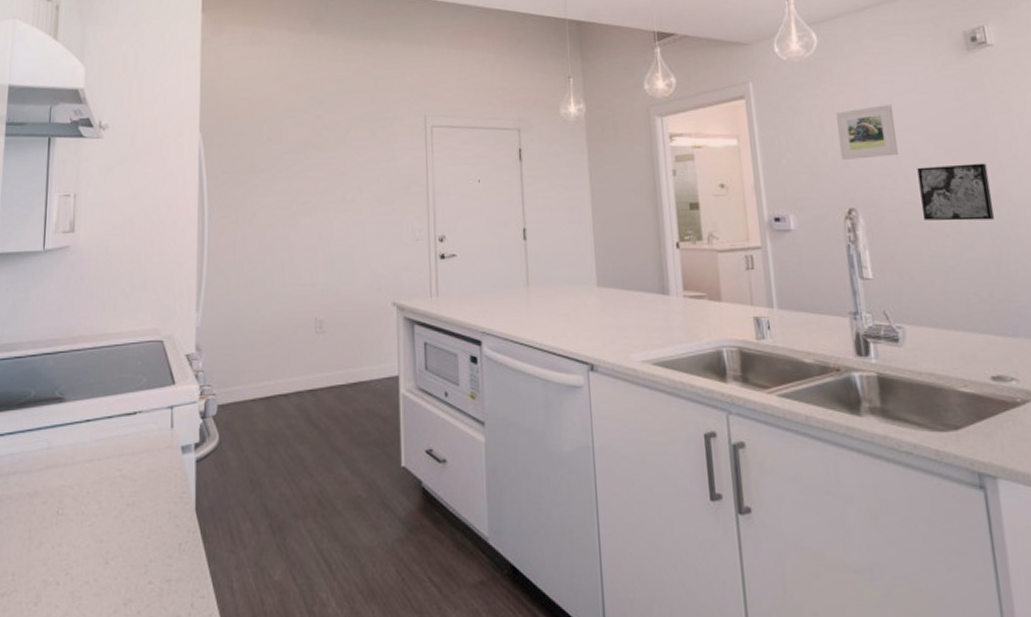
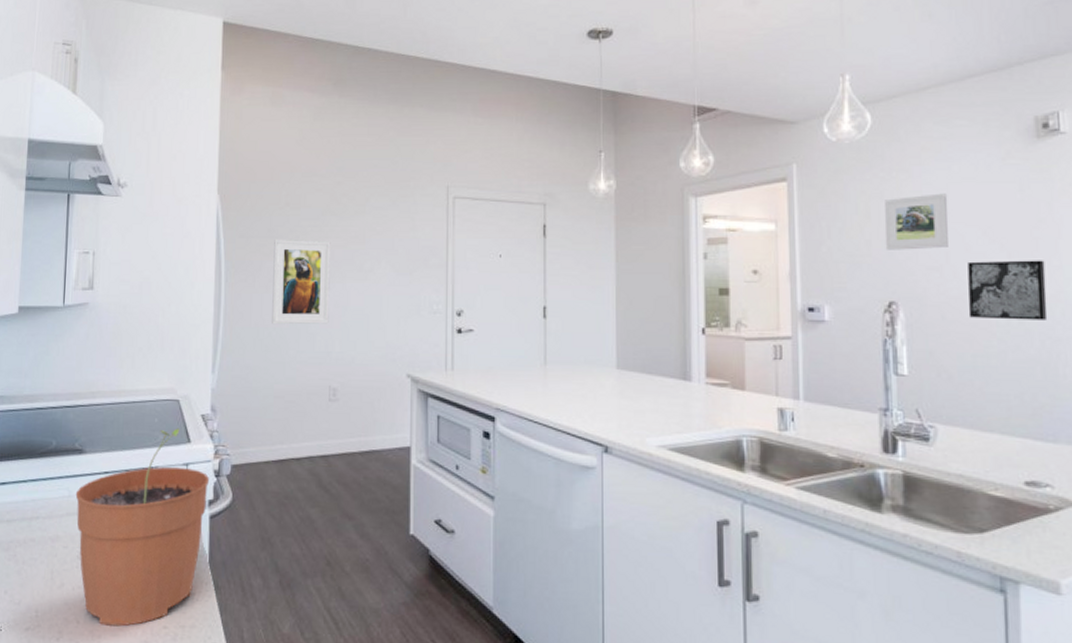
plant pot: none [55,370,196,585] -> present [75,428,210,627]
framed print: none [256,173,313,259] -> present [272,240,331,325]

